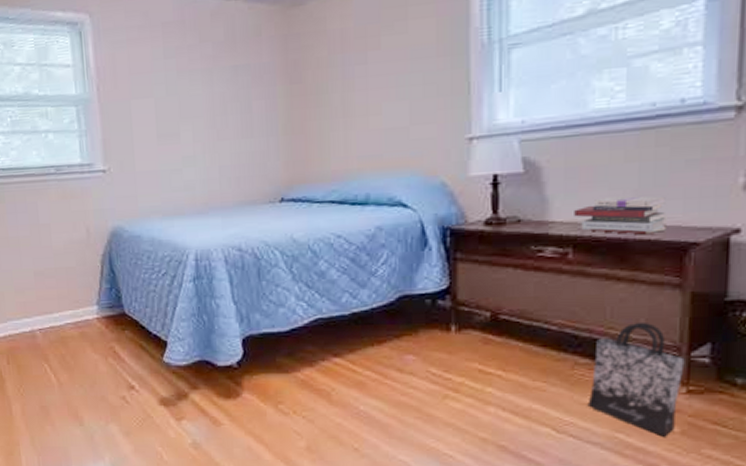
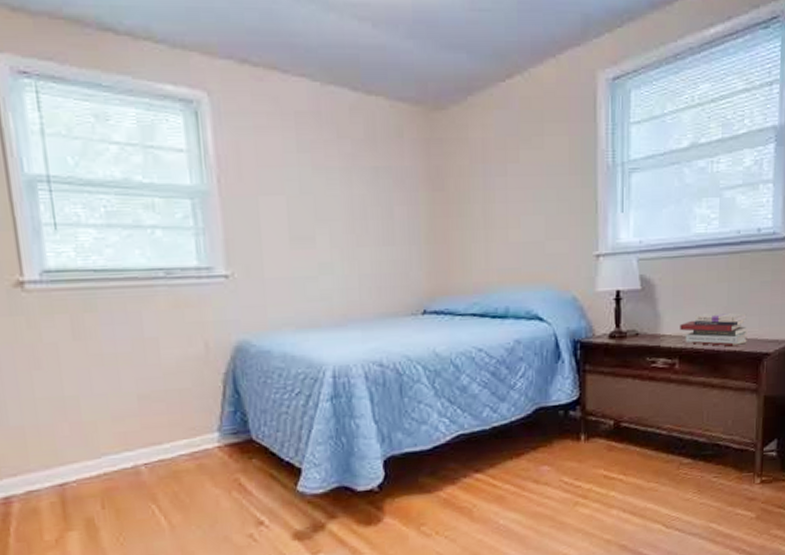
shopping bag: present [587,321,685,437] -> none [689,423,760,523]

